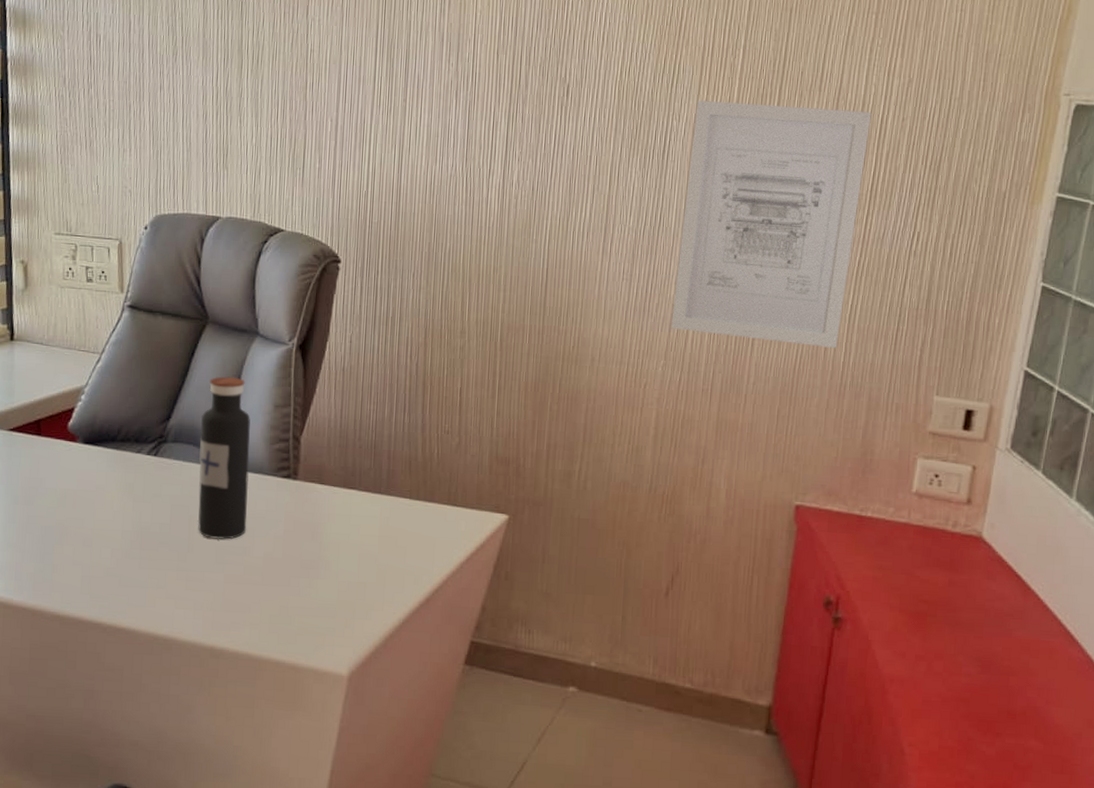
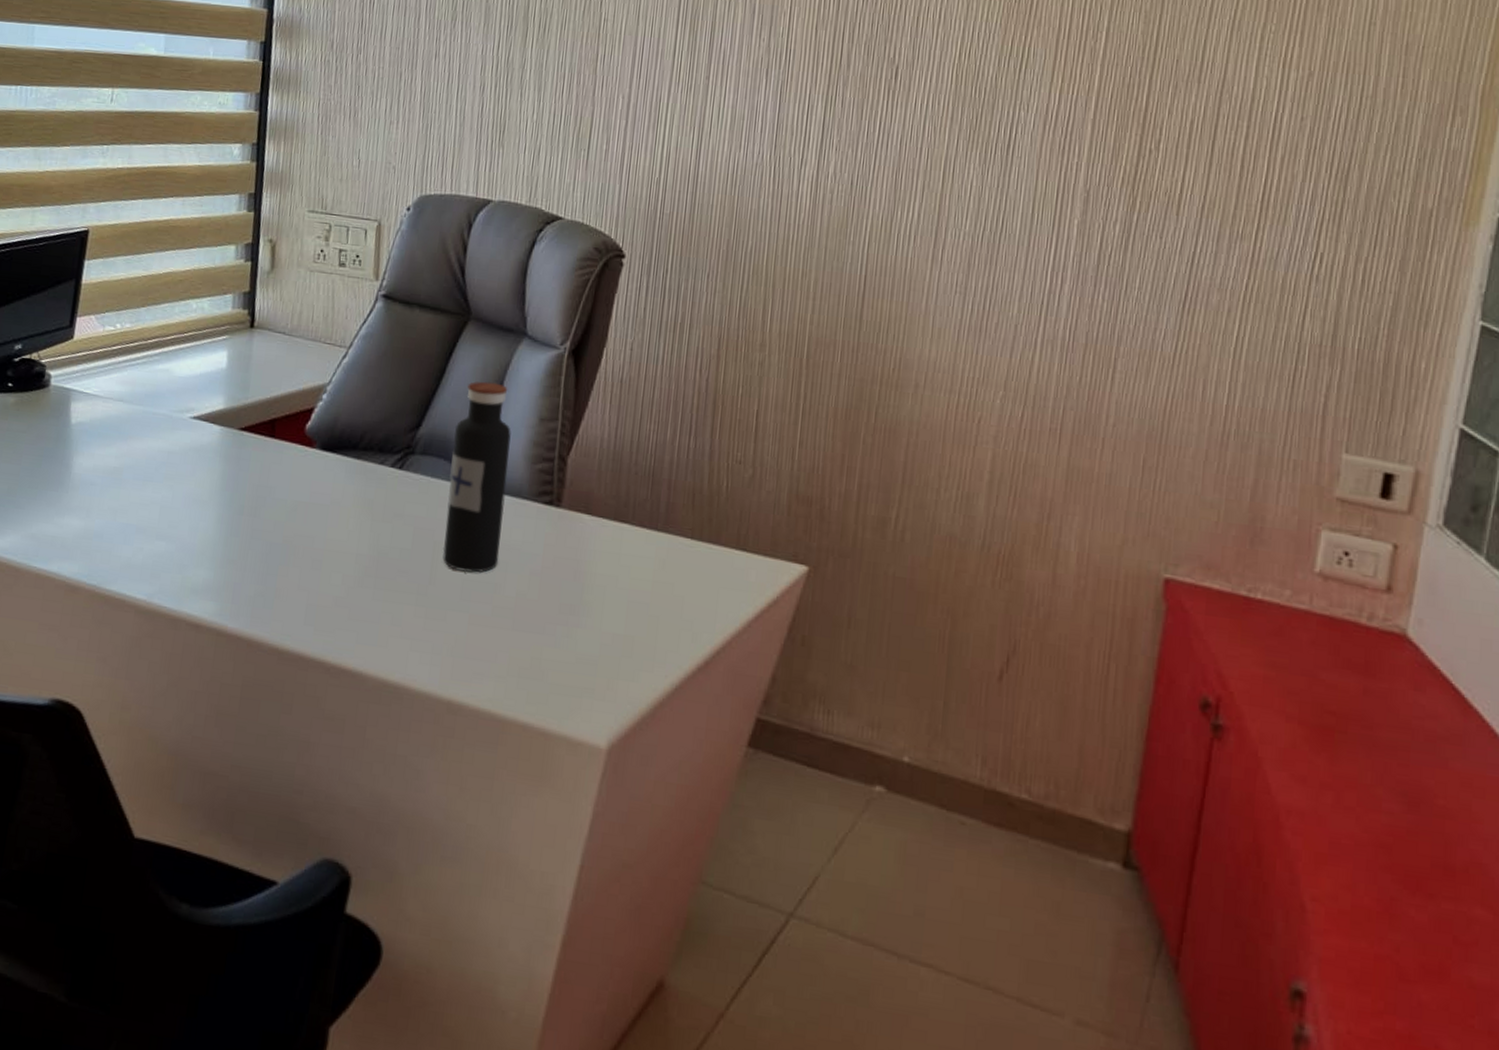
wall art: present [671,100,872,348] -> none [1013,89,1263,388]

